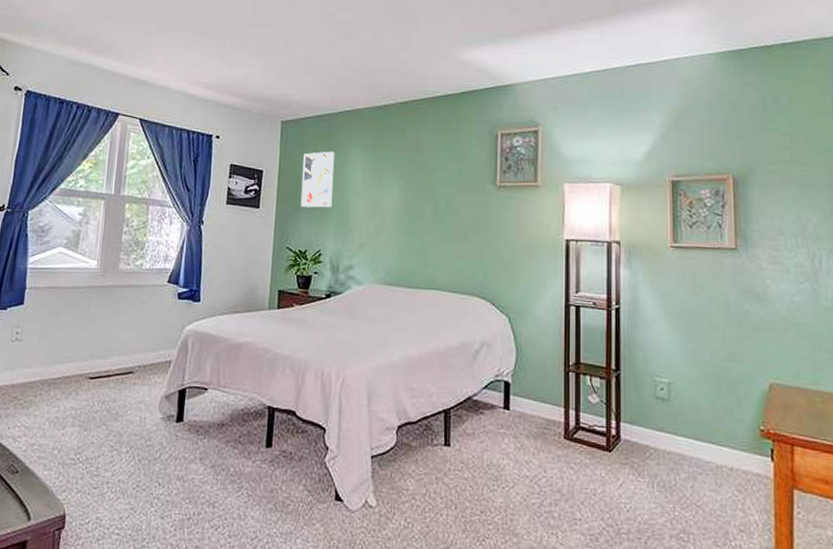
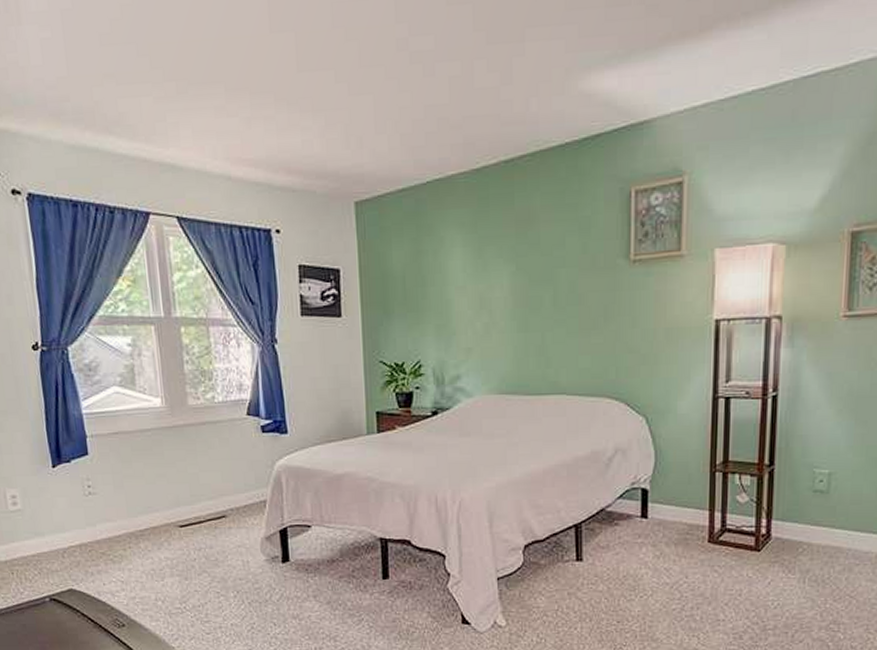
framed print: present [300,151,335,208] -> none [387,235,429,310]

